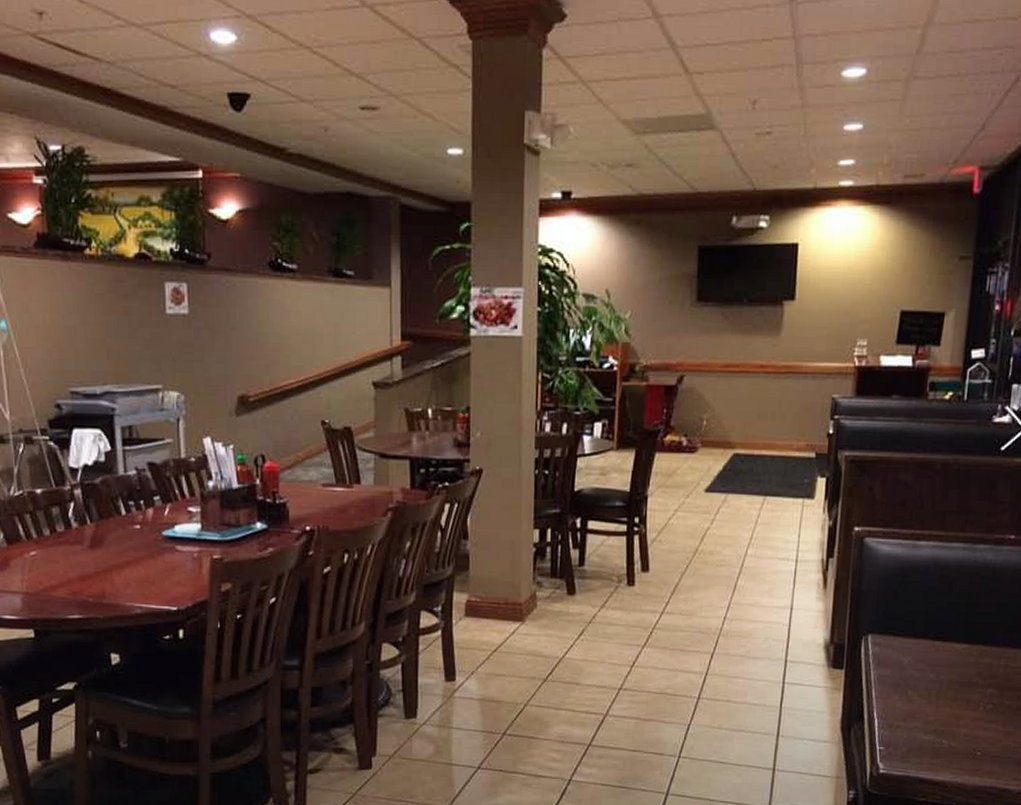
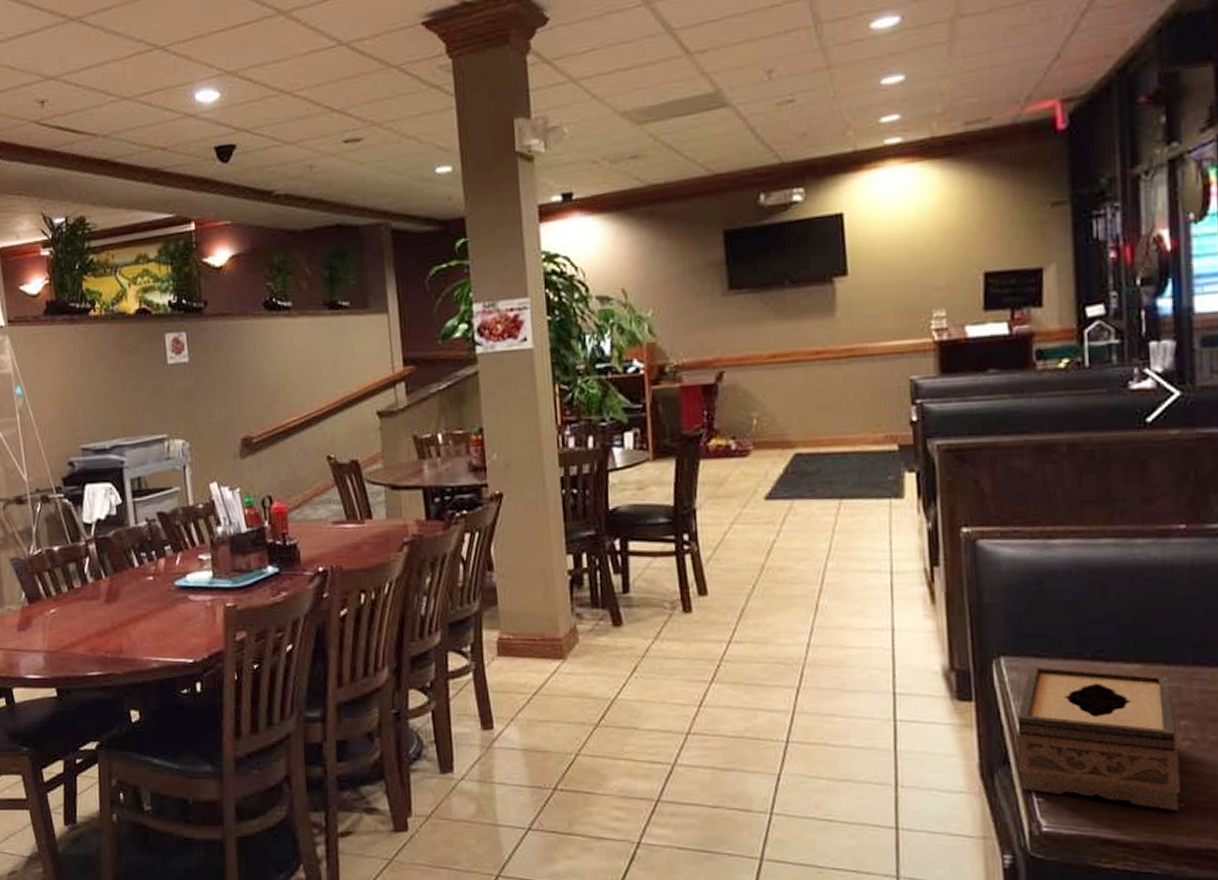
tissue box: none [868,643,985,757] -> present [1016,666,1180,810]

